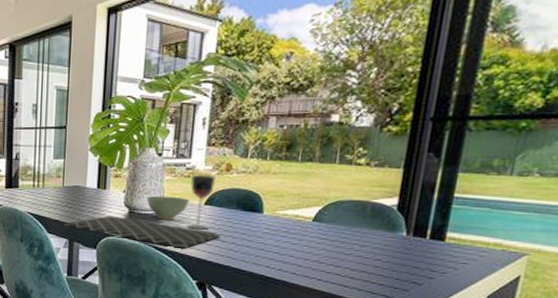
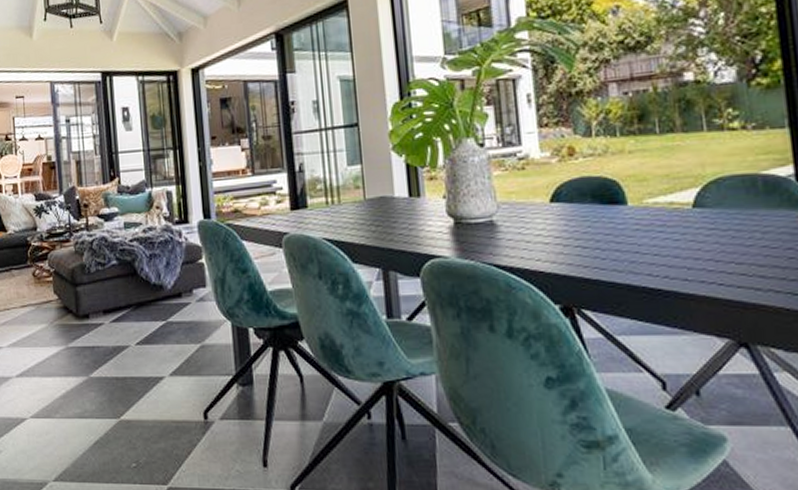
placemat: present [64,215,221,249] -> none [373,230,579,264]
bowl: present [146,195,189,220] -> none [474,196,530,228]
wineglass: present [188,175,216,230] -> none [525,164,562,236]

